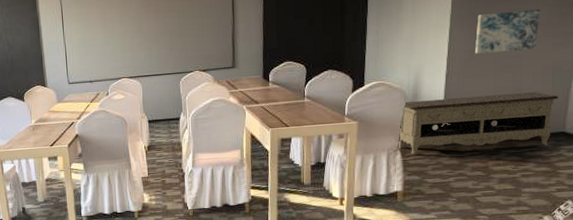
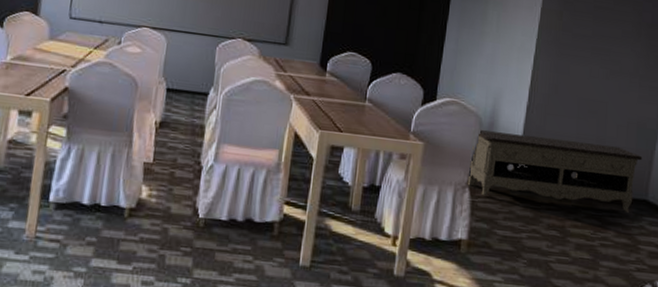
wall art: present [474,9,540,54] -> none [558,47,628,98]

